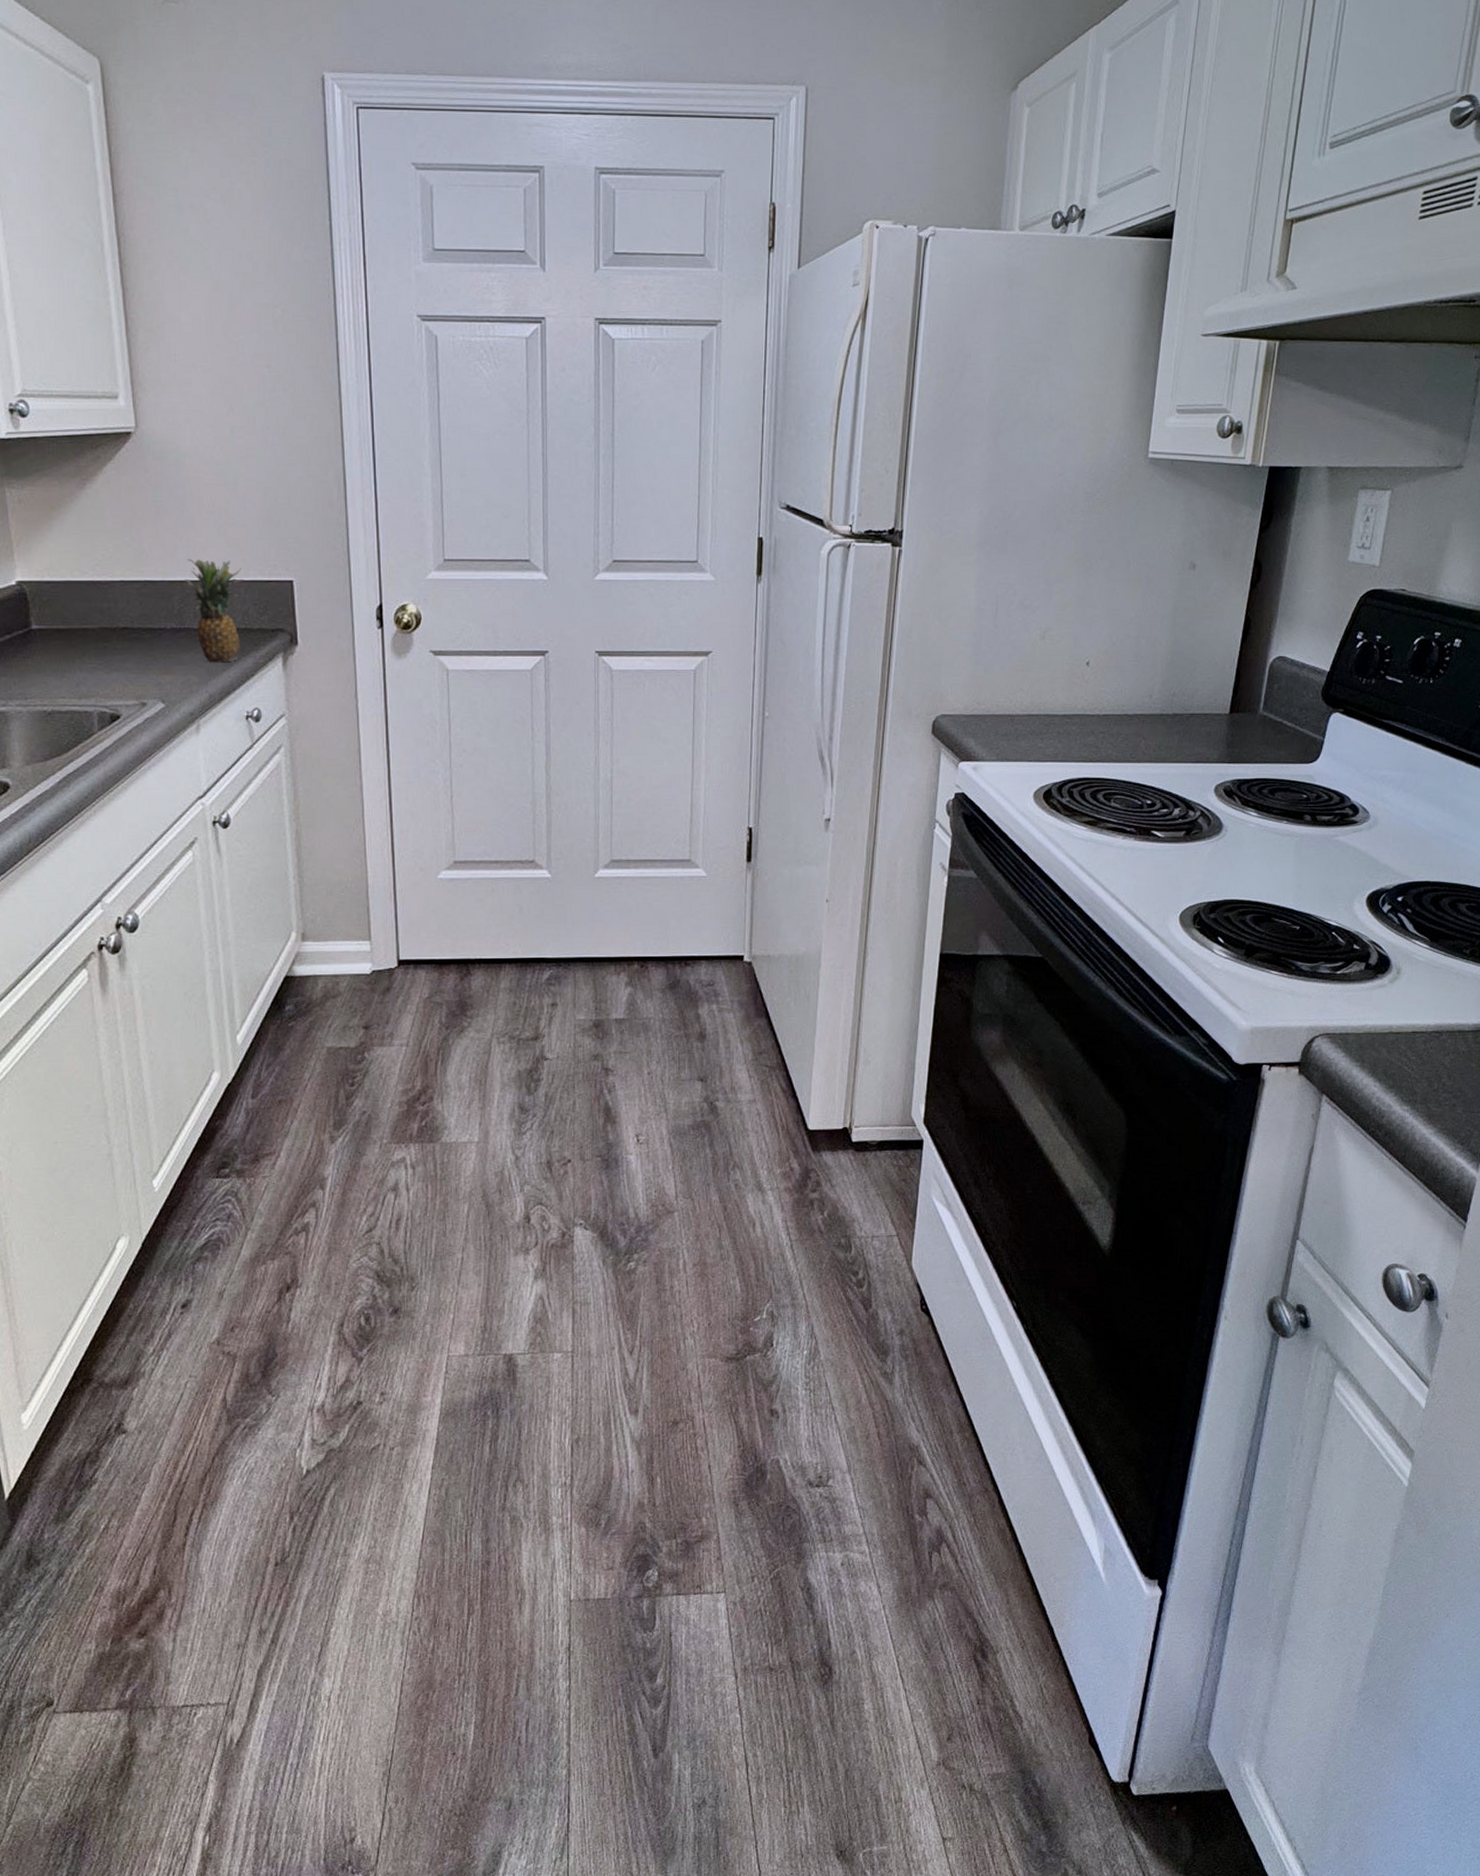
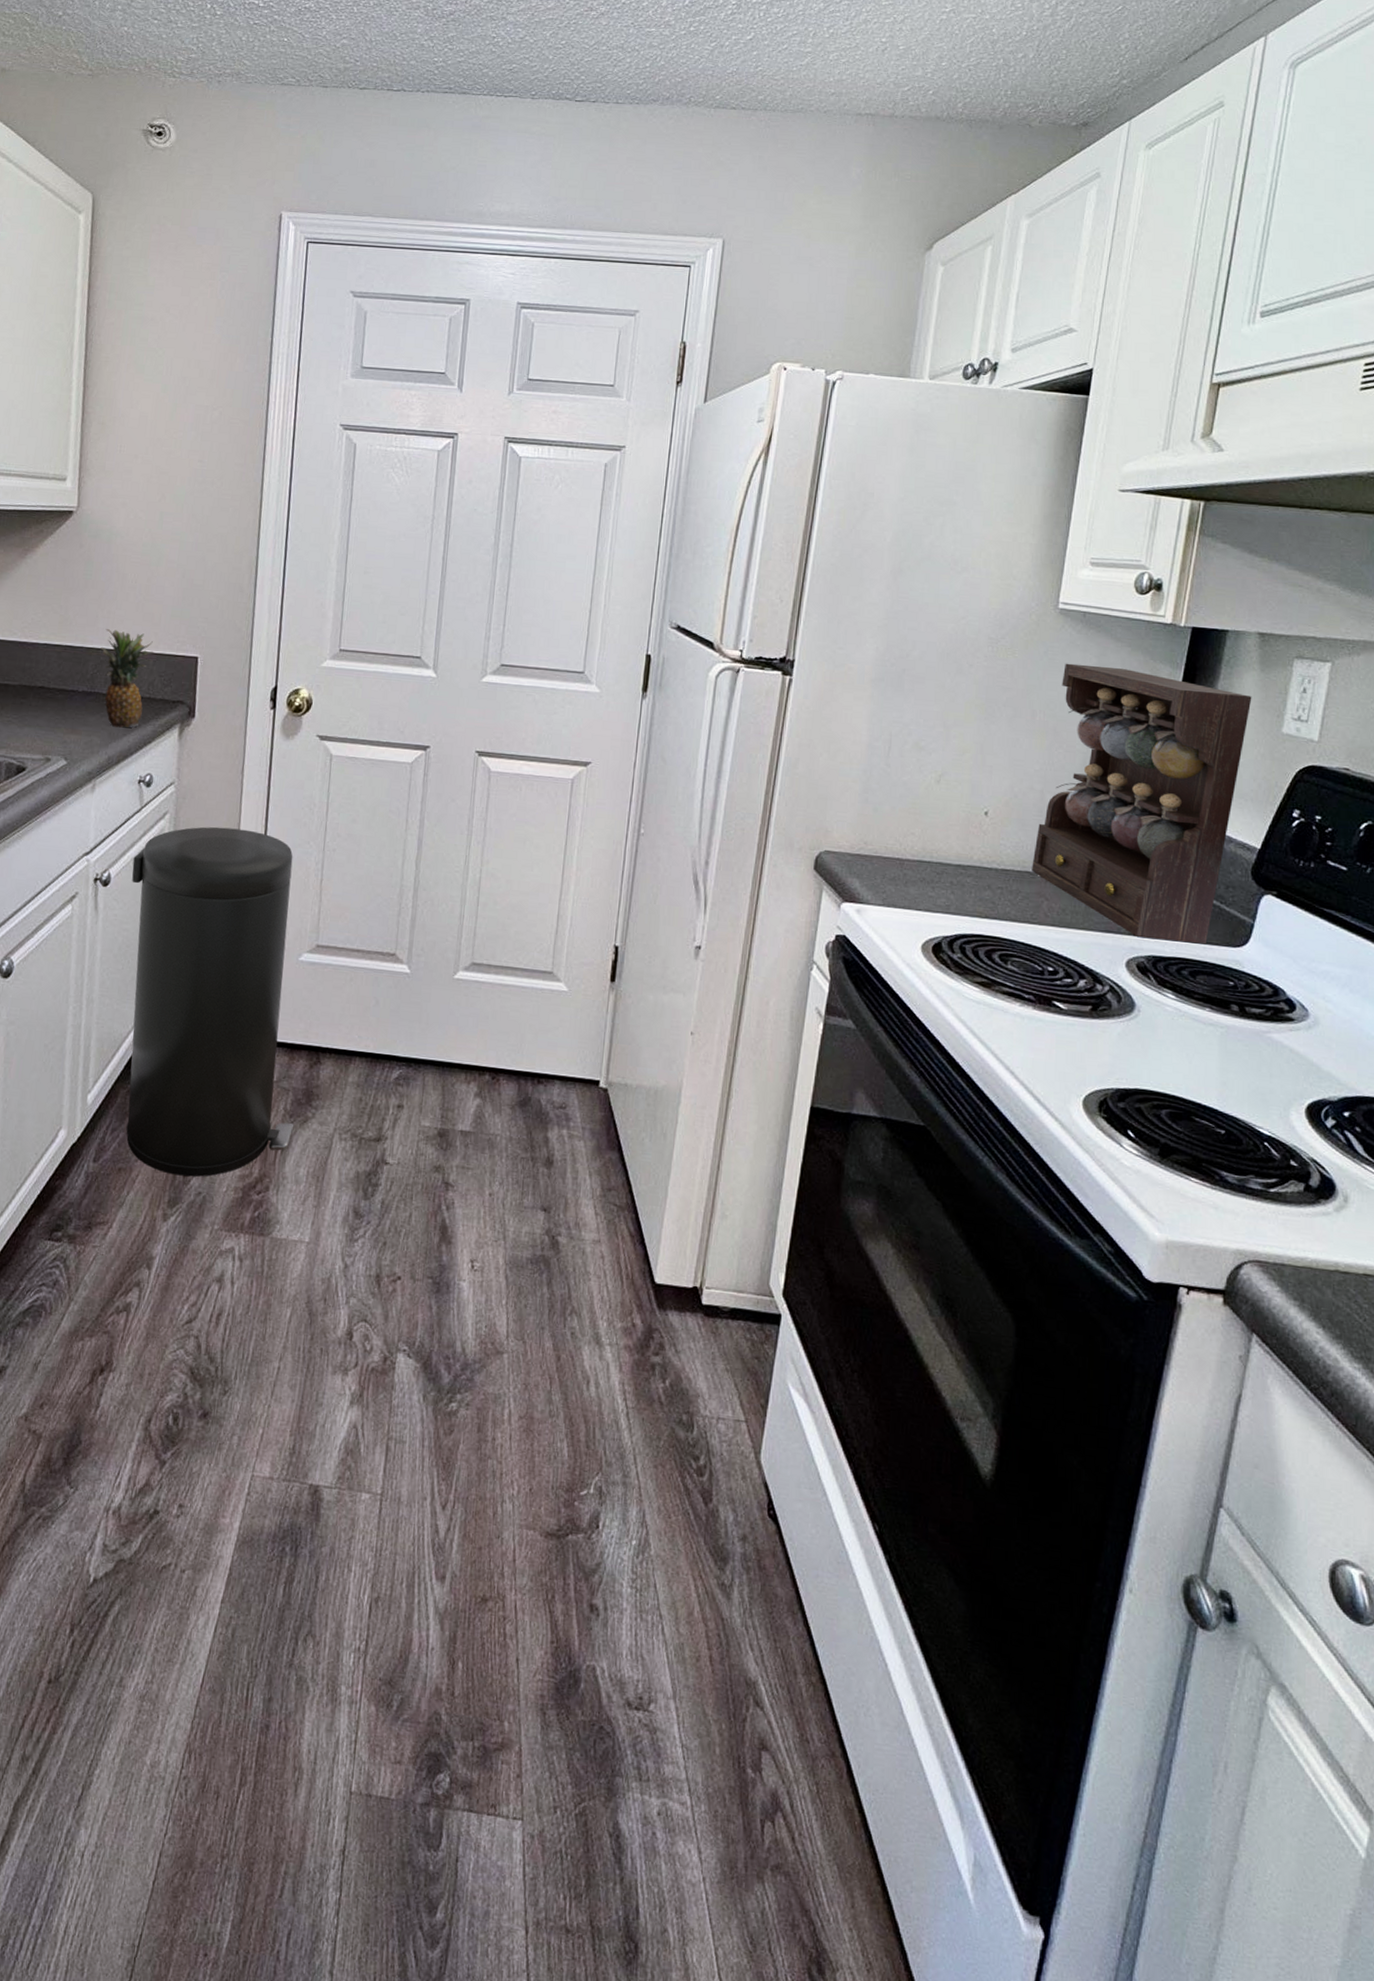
pedal bin: none [251,755,452,1099] -> present [126,827,294,1177]
spice rack: none [1130,511,1322,764] -> present [1031,663,1252,945]

